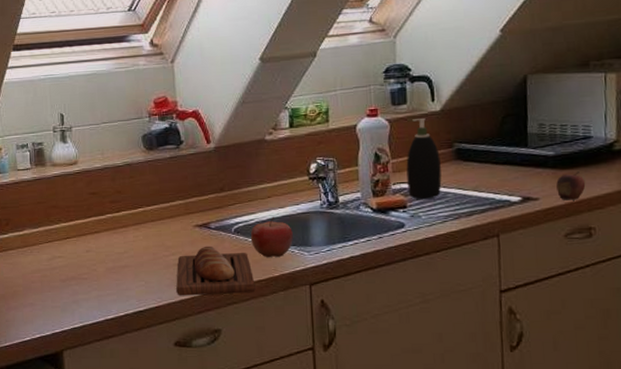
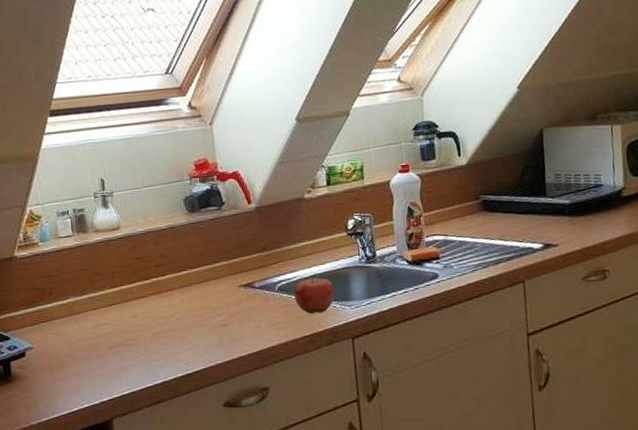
bread loaf: present [176,245,256,296] -> none [223,305,301,357]
soap dispenser: present [406,118,442,200] -> none [437,172,471,251]
fruit: present [556,171,586,200] -> none [573,218,599,245]

